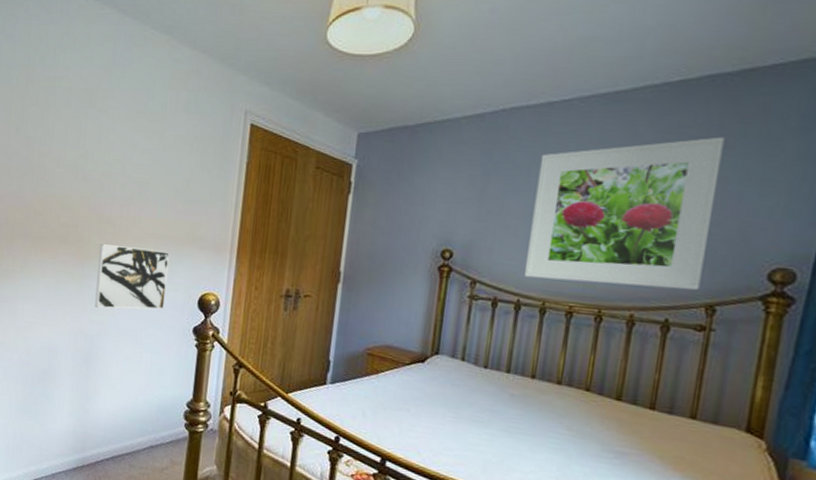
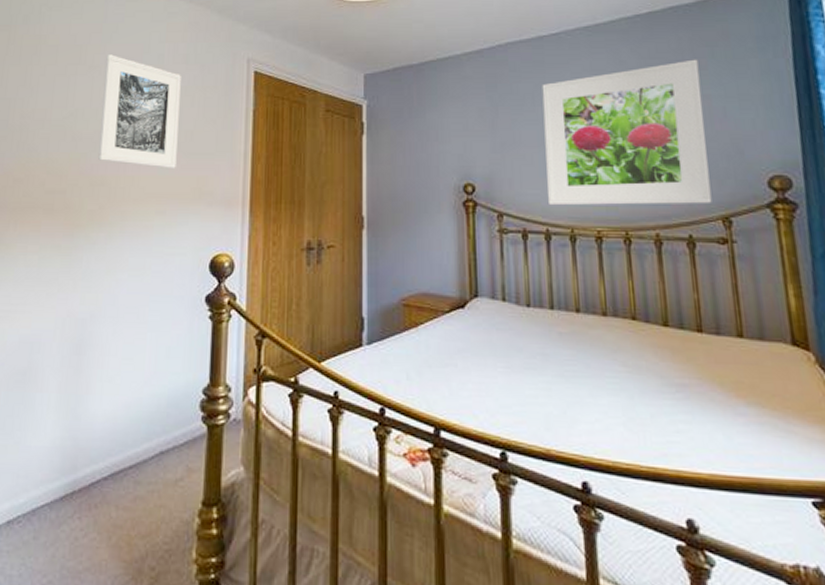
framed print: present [94,244,170,310] -> none [87,210,175,284]
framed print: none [105,99,182,213] -> present [98,54,181,168]

